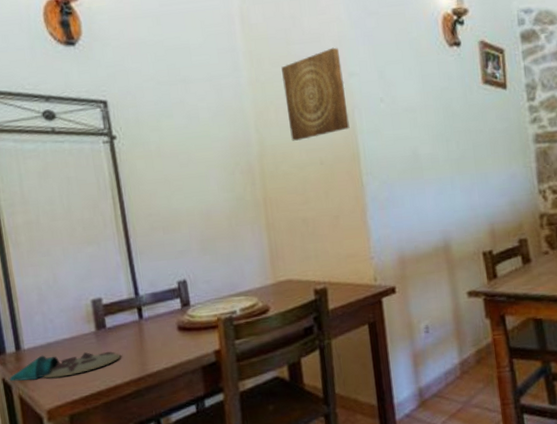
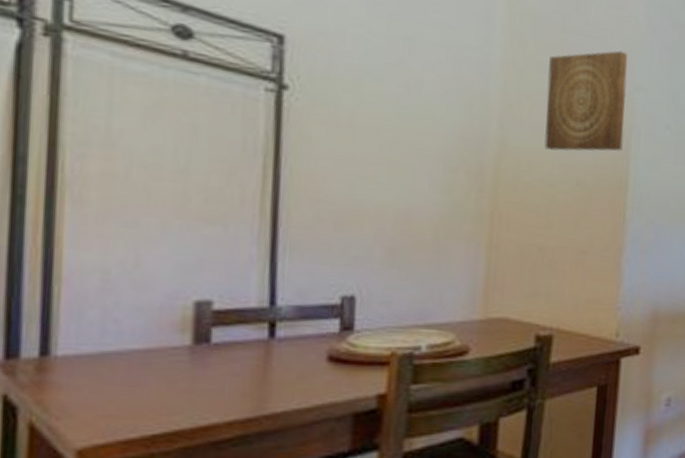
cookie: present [10,351,121,382] -> none [17,368,227,404]

